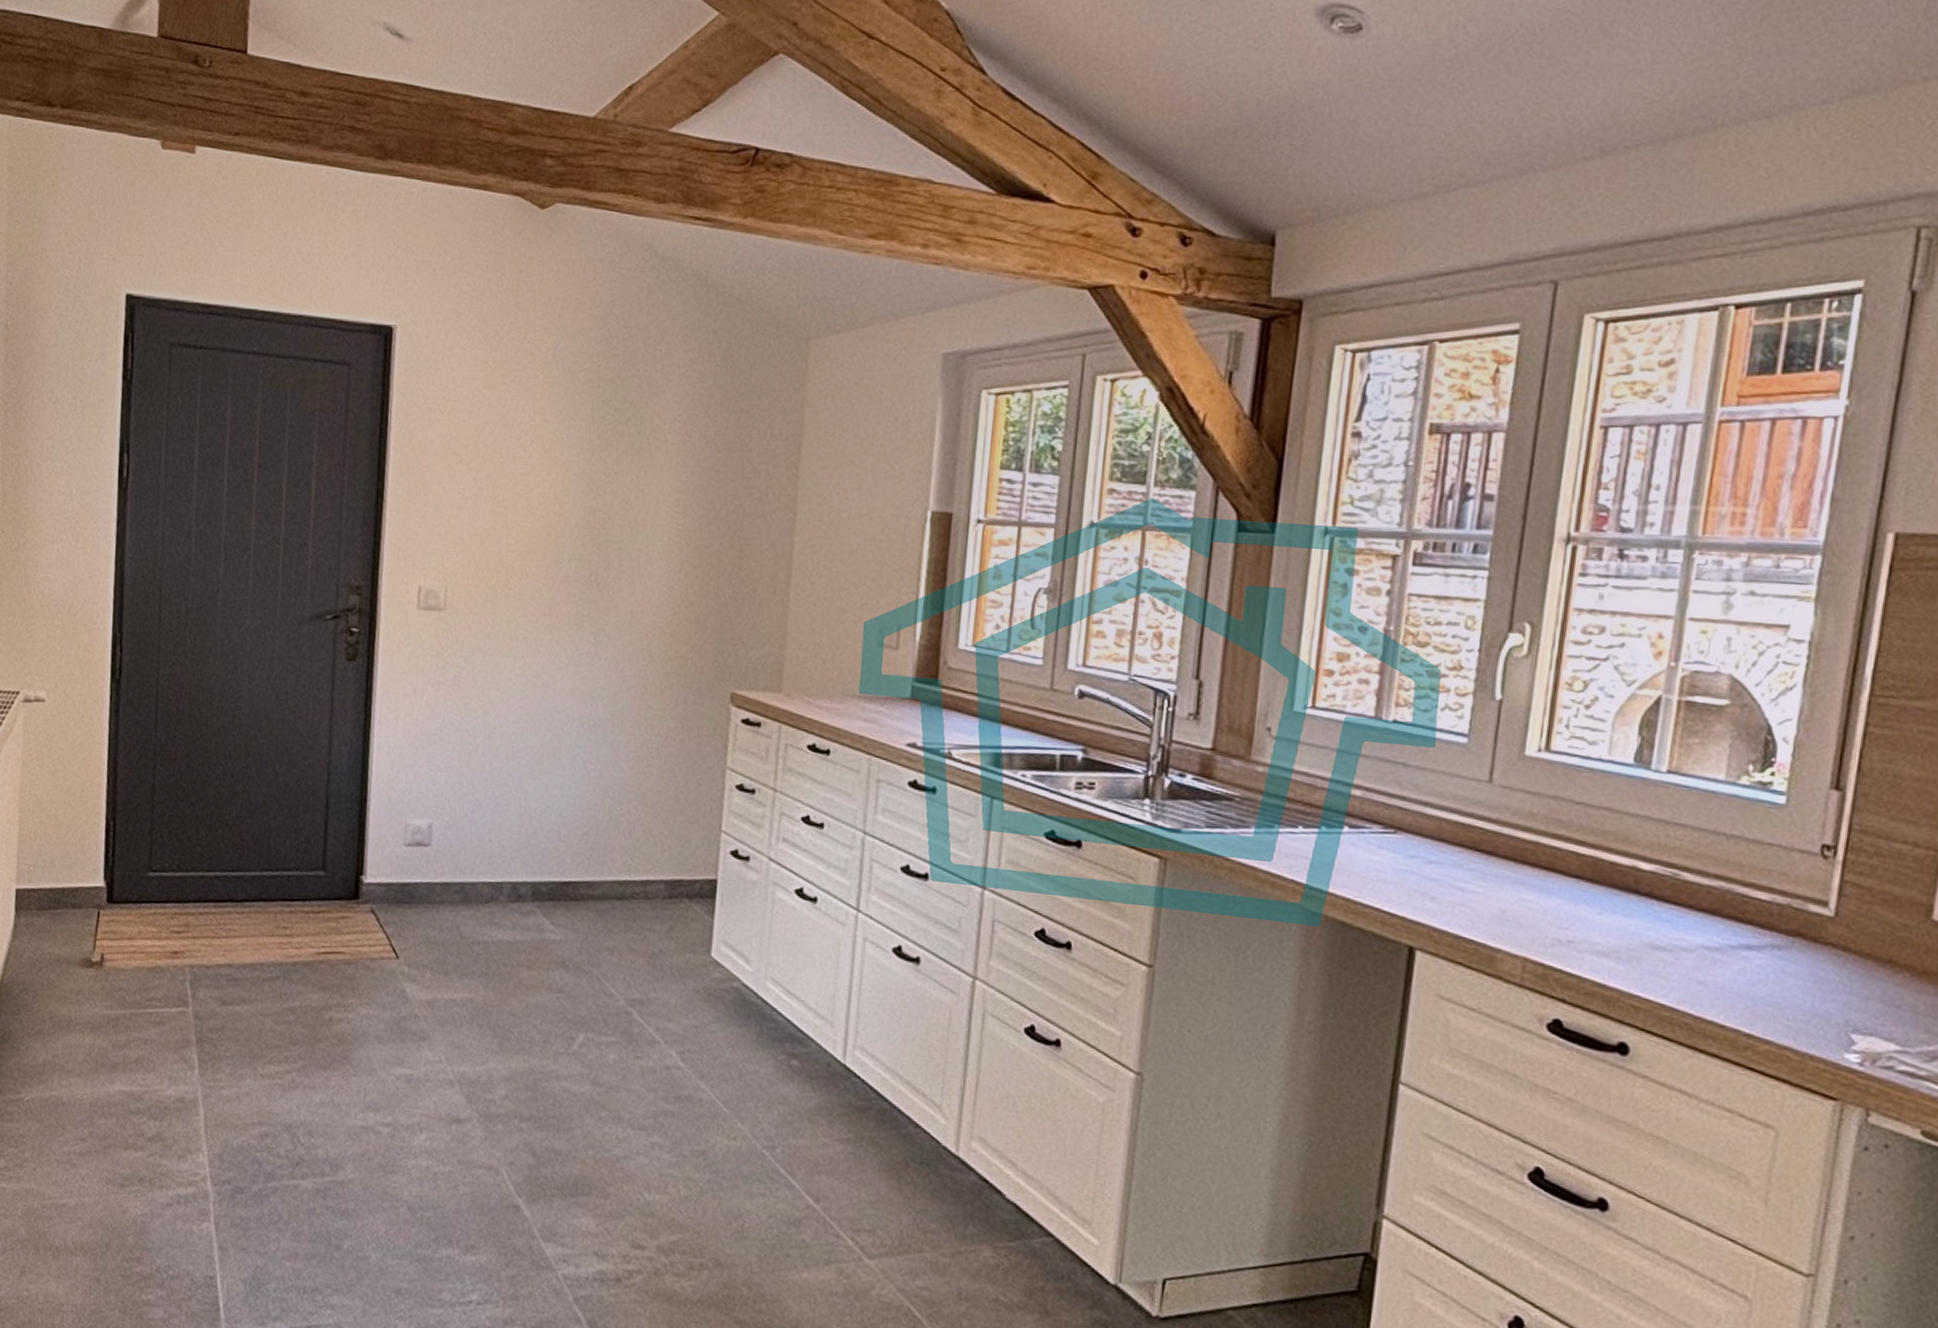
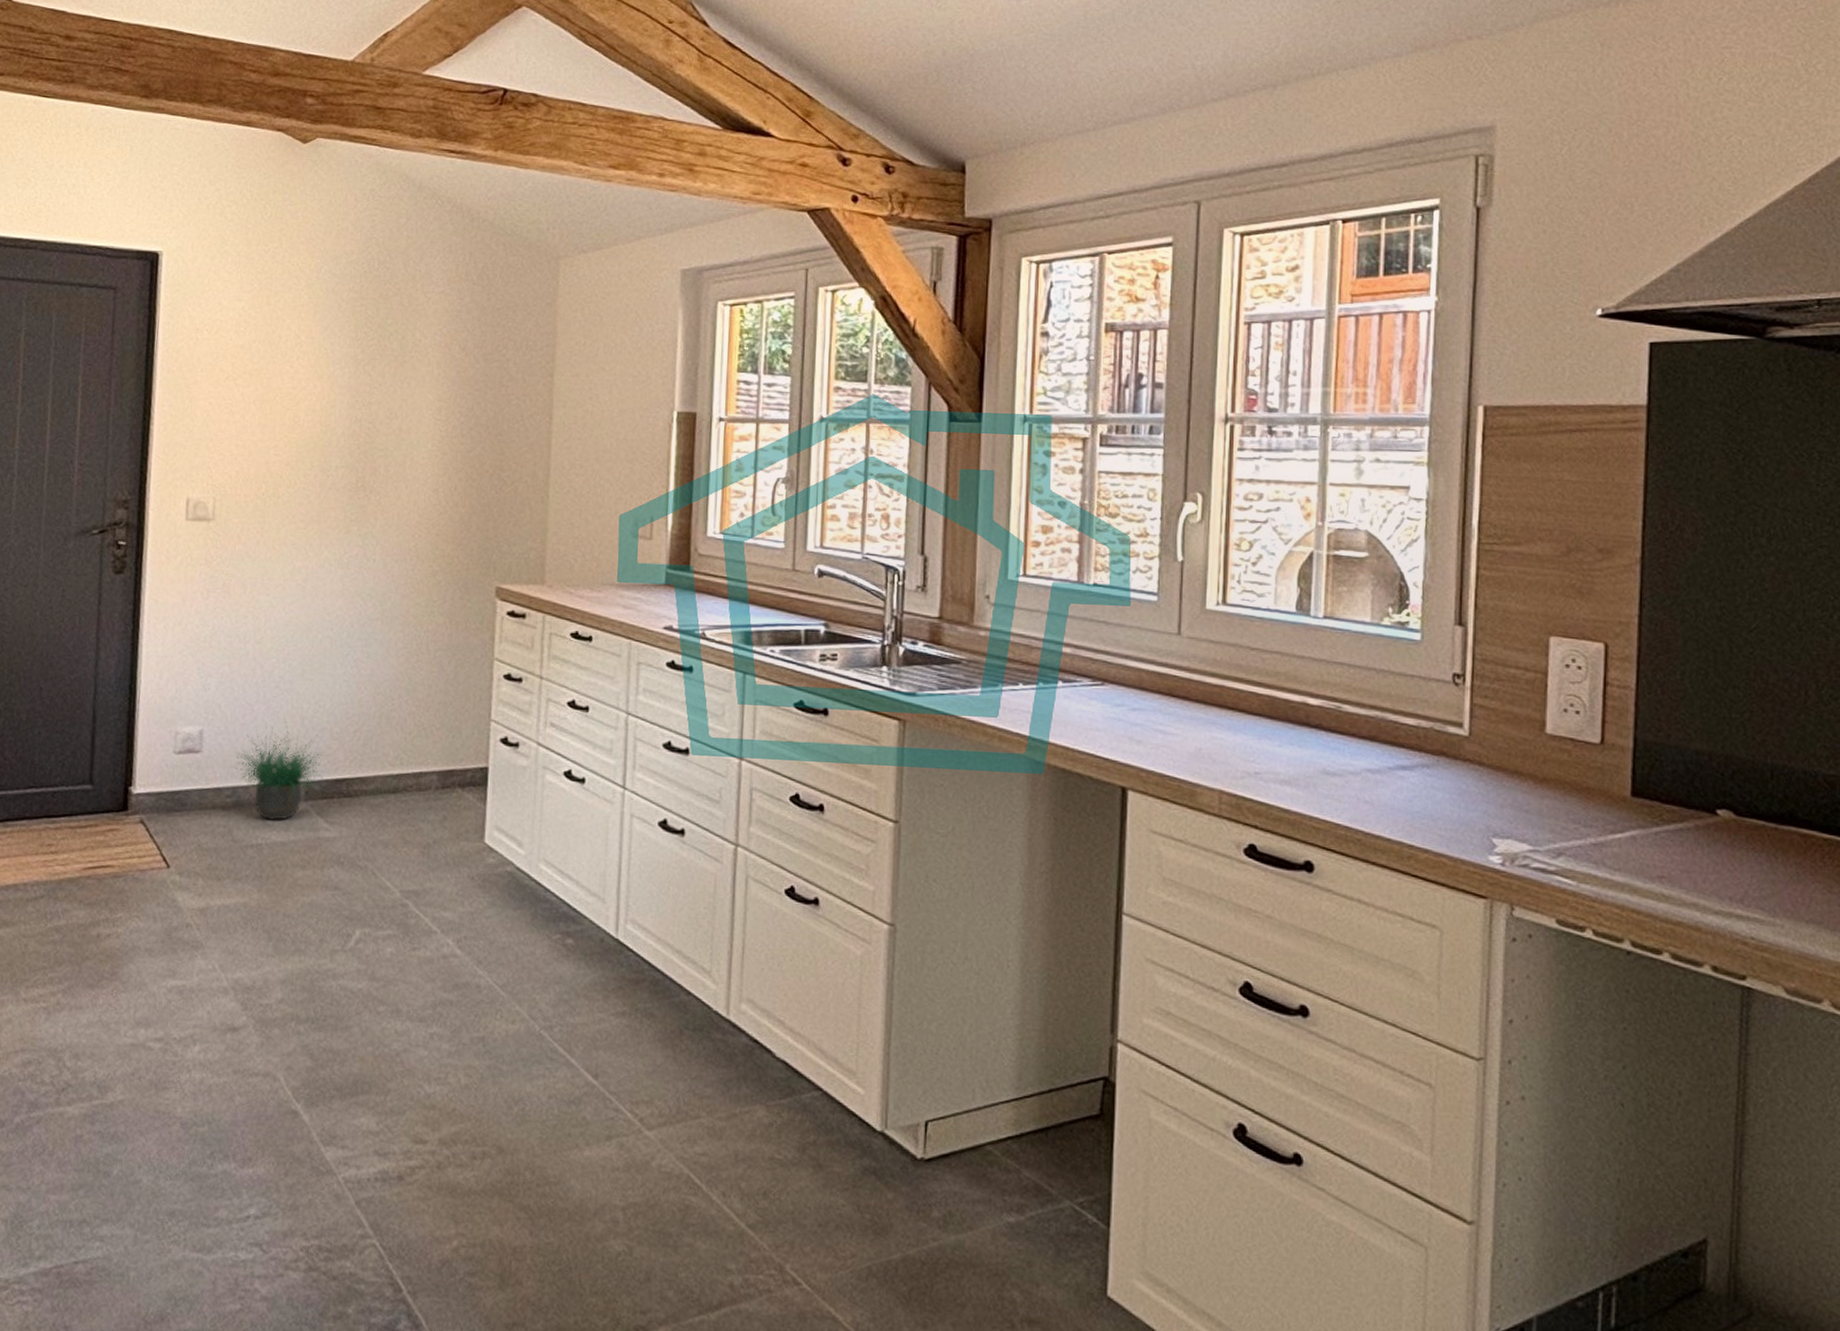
potted plant: none [461,820,551,919] -> present [233,721,323,821]

